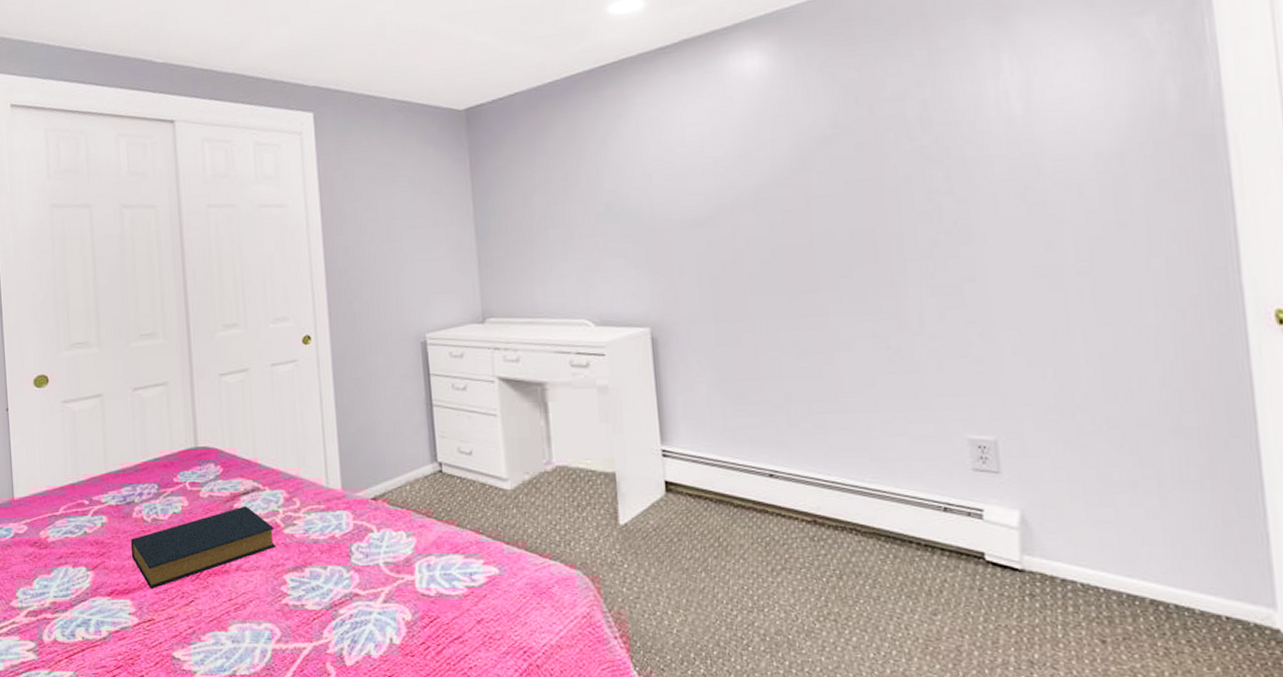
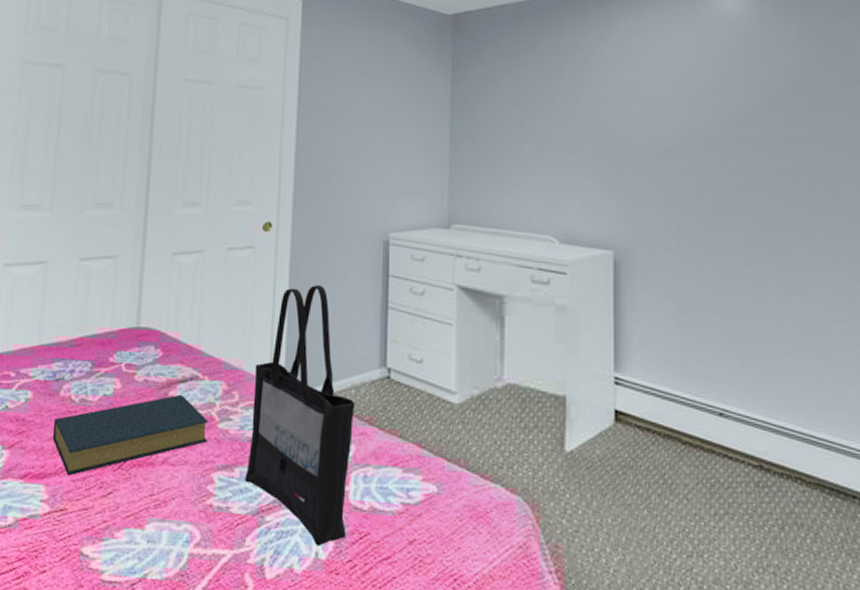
tote bag: none [311,391,417,633] -> present [245,285,356,546]

